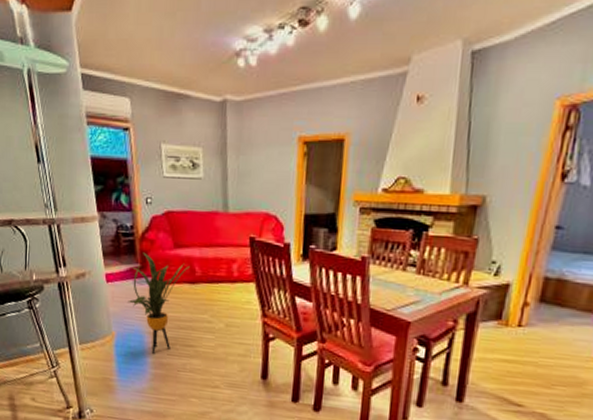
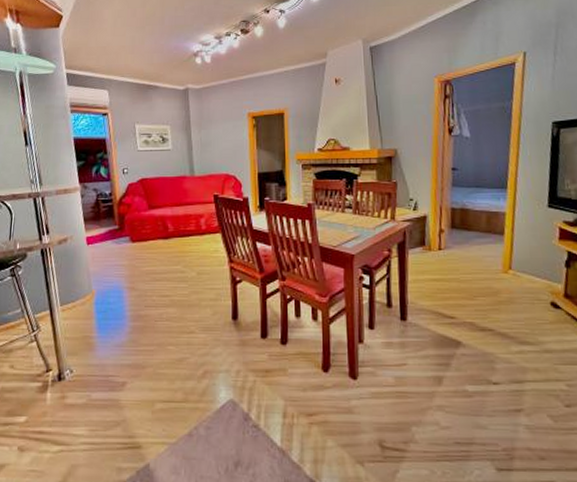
house plant: present [128,252,190,354] -> none [107,215,163,307]

